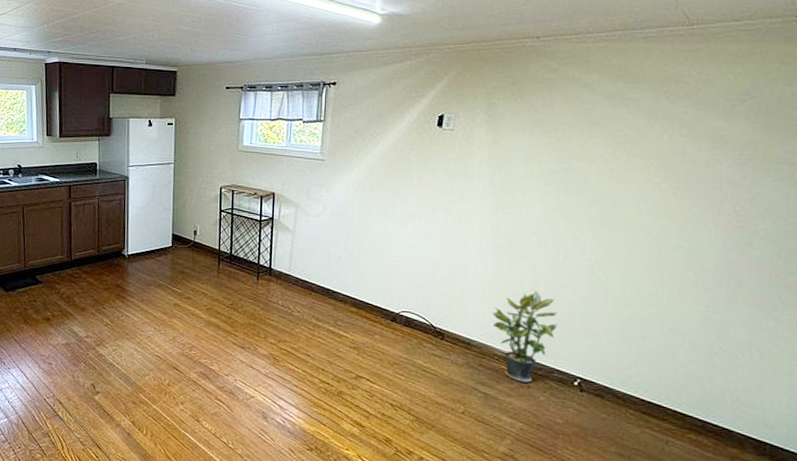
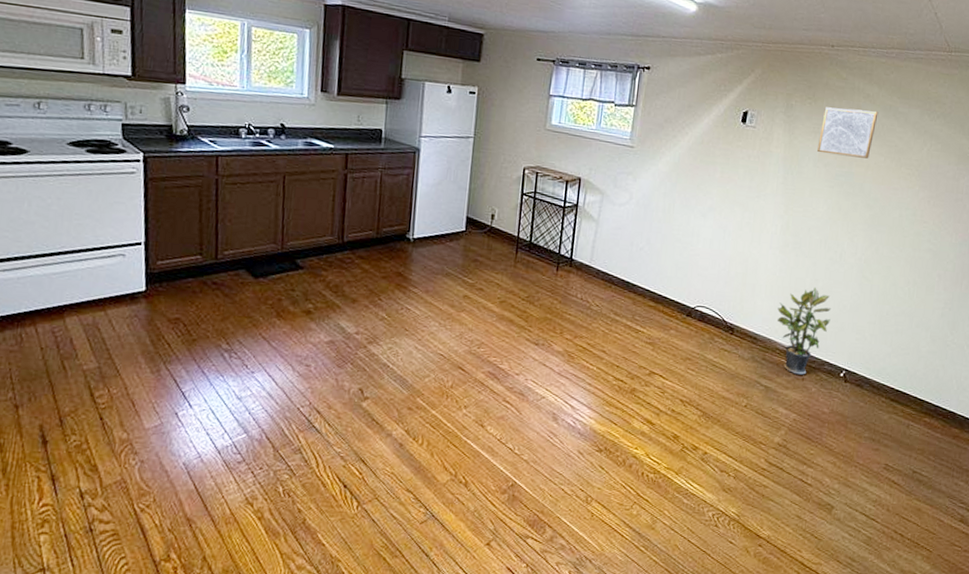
wall art: none [528,100,601,152] -> present [817,107,879,159]

